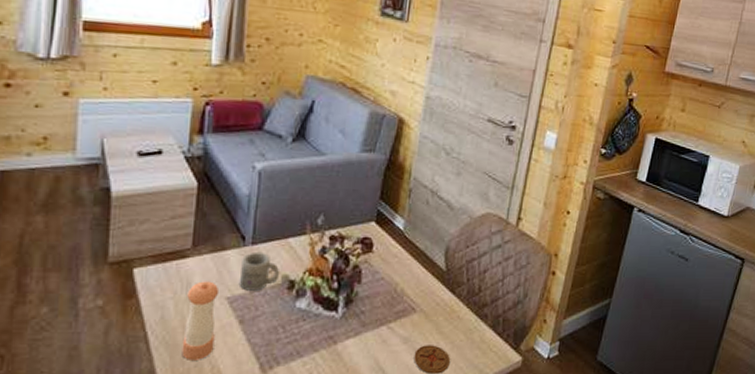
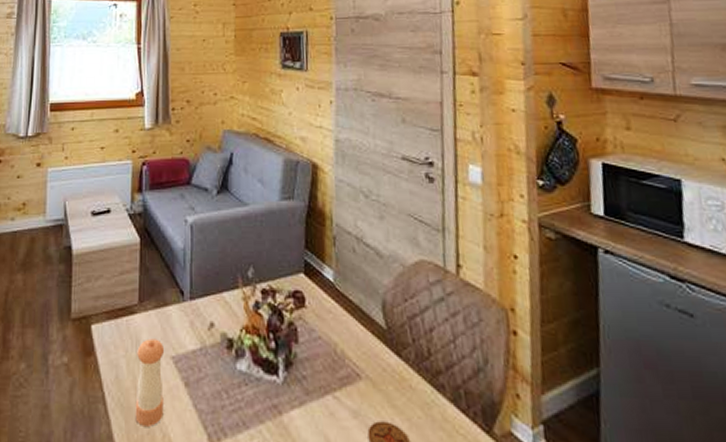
mug: present [238,251,280,291] -> none [181,307,219,350]

